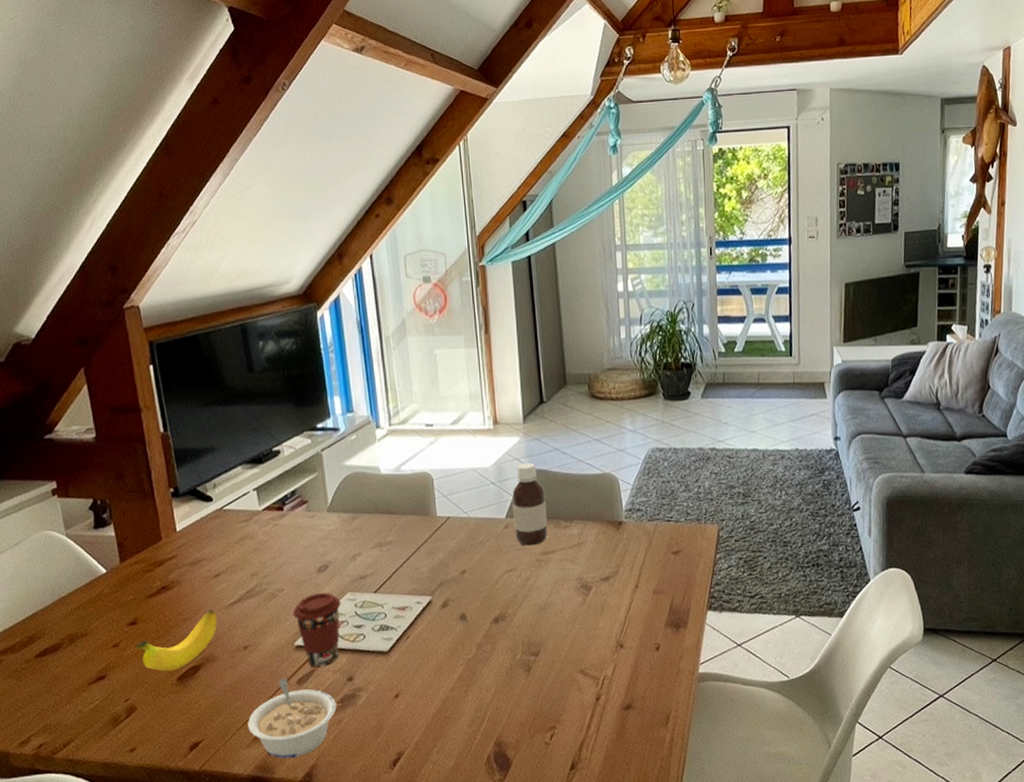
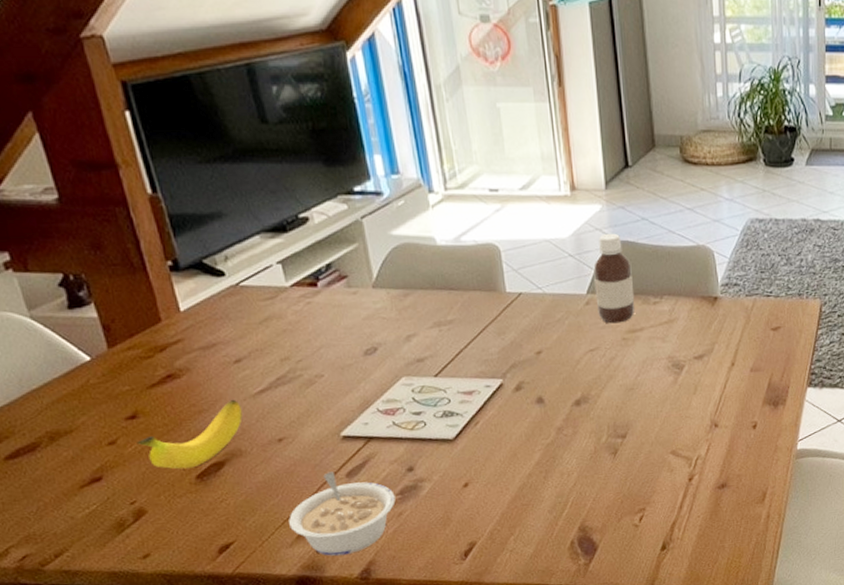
coffee cup: present [293,592,341,668] -> none [337,377,396,459]

